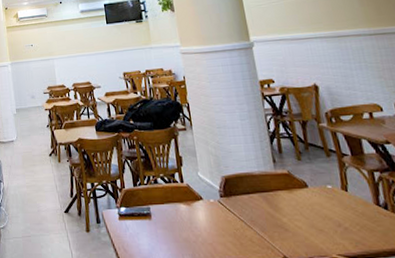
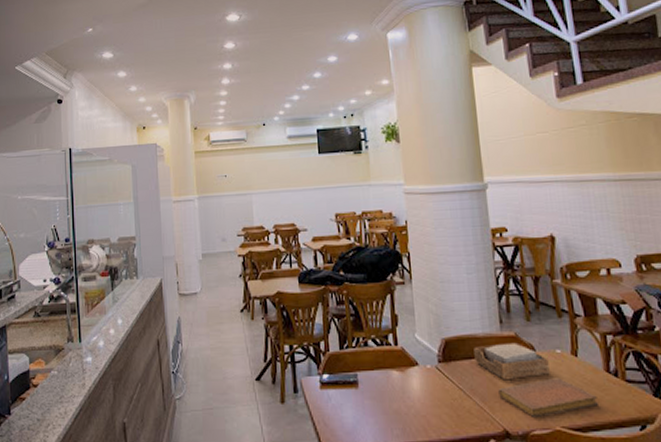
napkin holder: none [251,179,323,213] -> present [474,342,550,381]
notebook: none [276,211,371,246] -> present [498,378,598,417]

